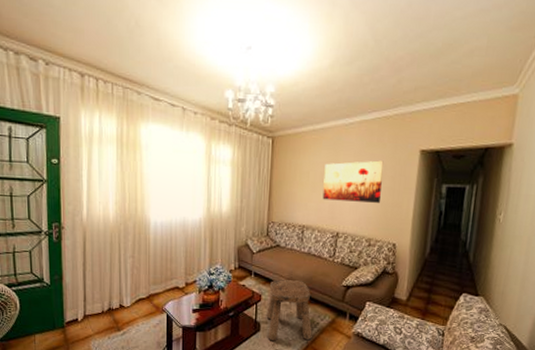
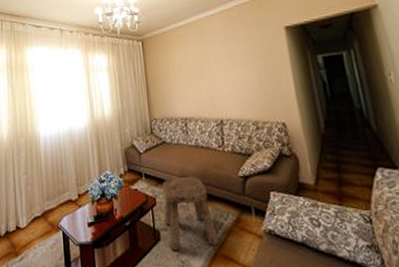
wall art: present [322,160,384,203] -> none [195,43,259,90]

